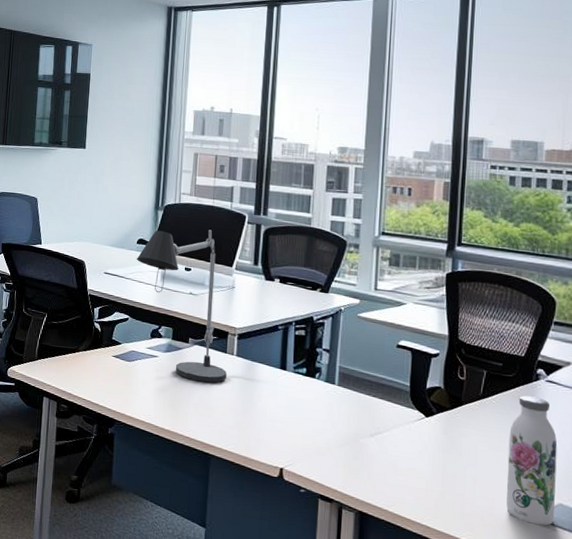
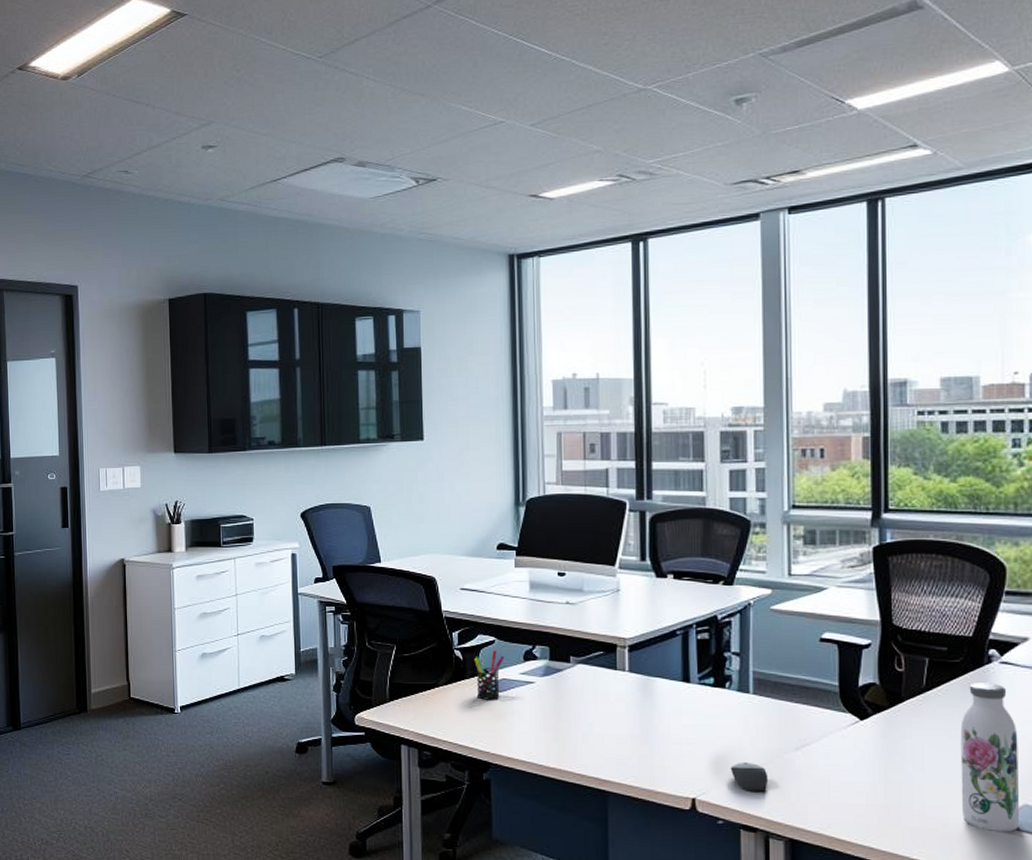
pen holder: none [109,326,135,368] -> present [474,650,505,700]
desk lamp: present [136,230,227,383] -> none [497,524,619,707]
computer mouse: none [314,442,346,469] -> present [730,762,769,792]

